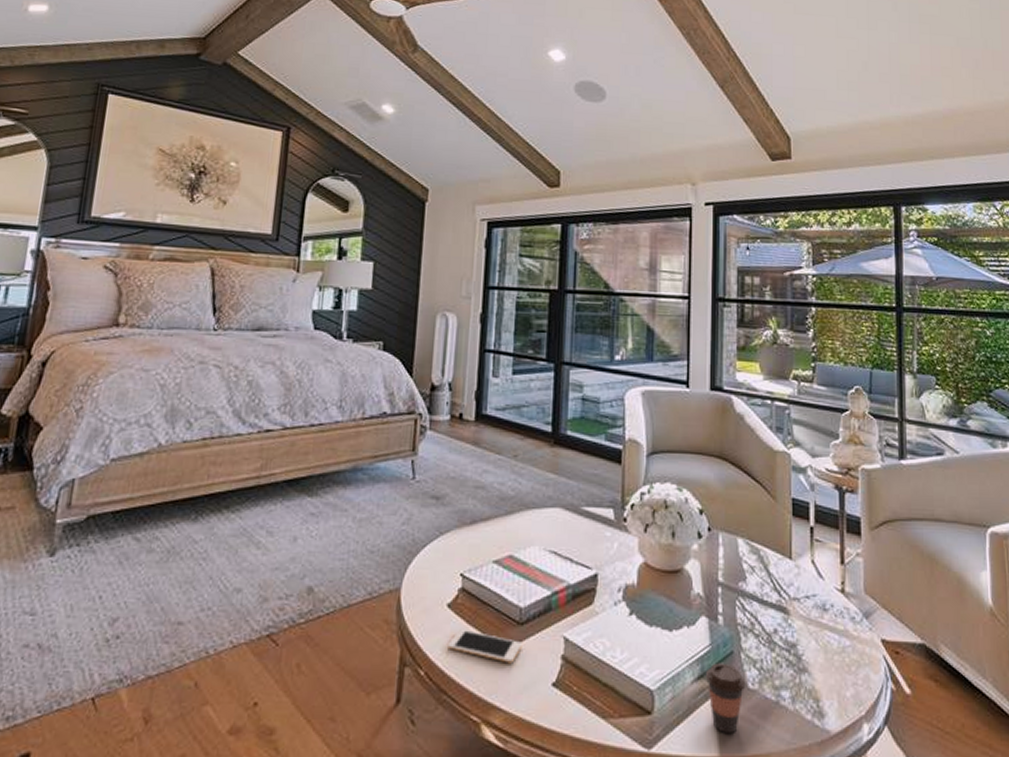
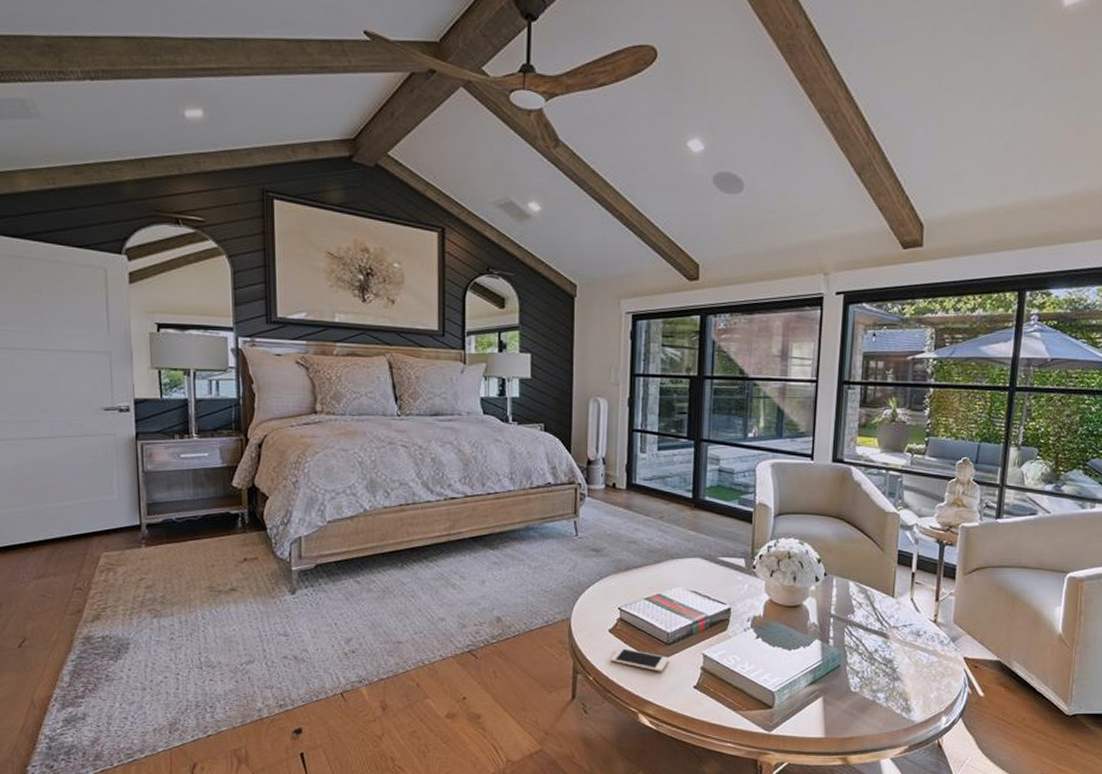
coffee cup: present [705,663,746,733] -> none [816,673,849,722]

